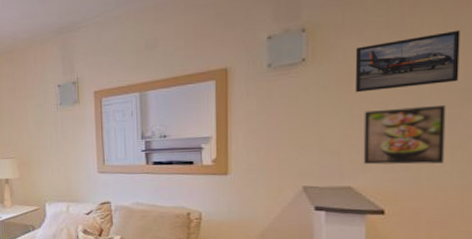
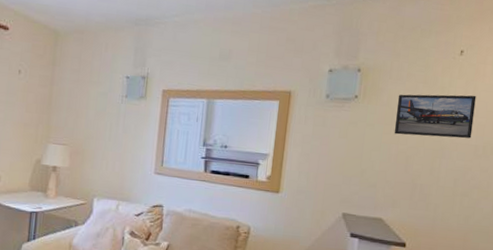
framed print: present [363,104,446,165] -> none [393,152,461,207]

